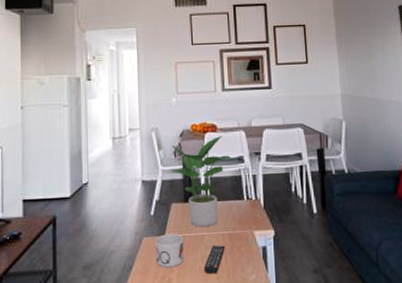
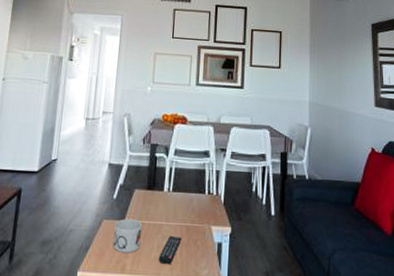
potted plant: present [171,136,232,228] -> none [138,129,198,217]

